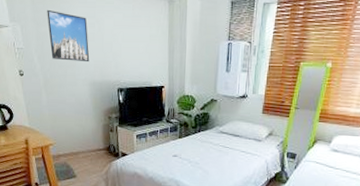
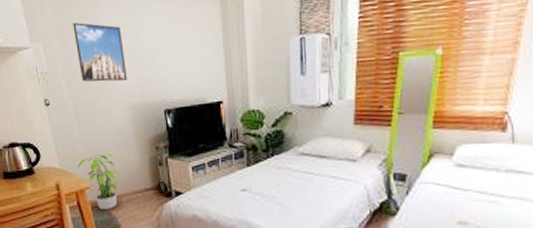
potted plant: none [44,118,77,163] -> present [77,153,119,209]

